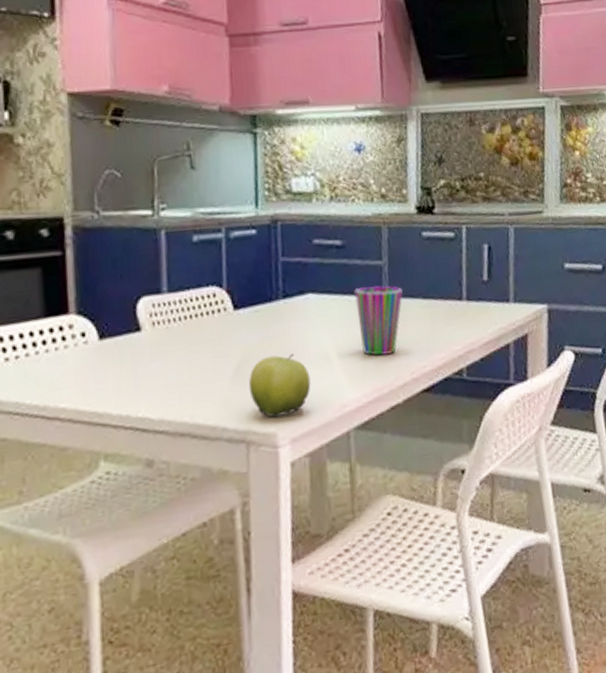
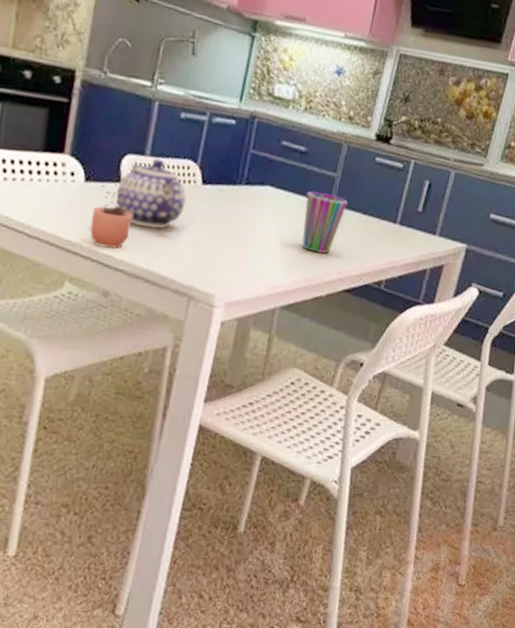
cocoa: none [115,327,164,410] -> present [89,182,136,249]
teapot: none [138,293,220,376] -> present [115,158,186,229]
fruit: present [248,353,311,418] -> none [200,230,254,283]

